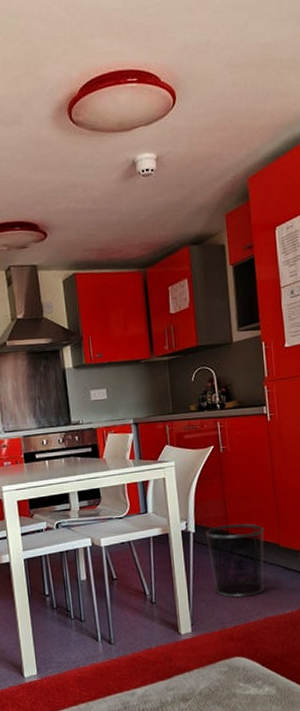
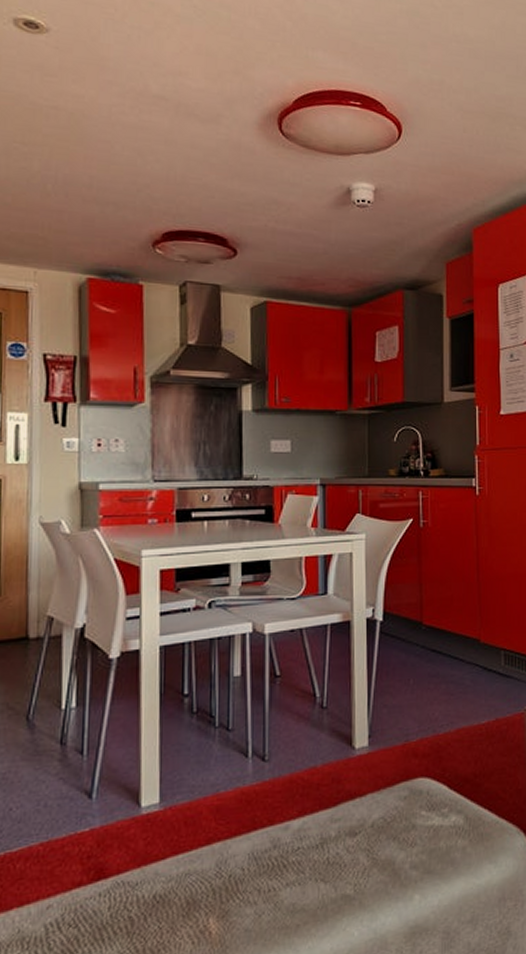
waste bin: present [205,523,265,598] -> none [395,612,464,703]

